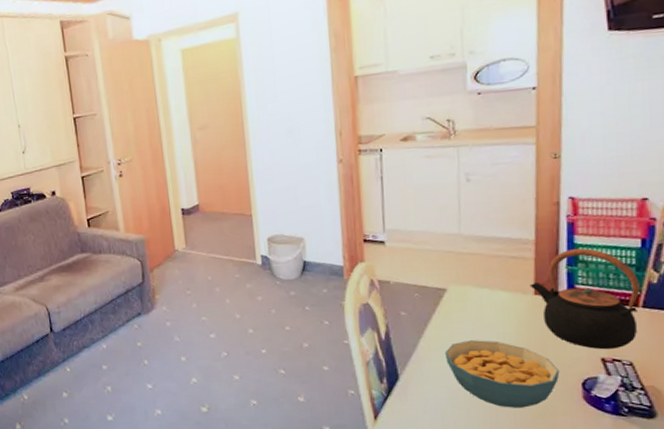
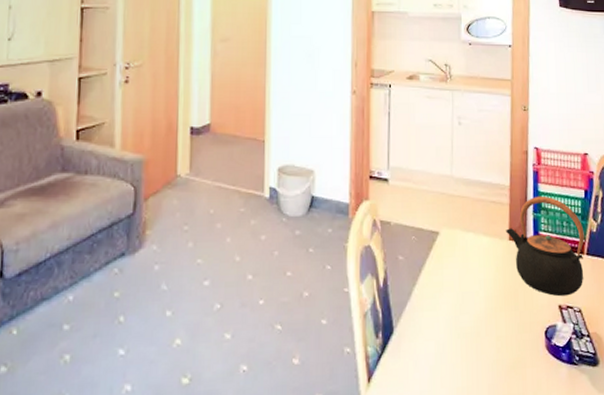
cereal bowl: present [444,340,560,408] -> none [435,287,528,362]

